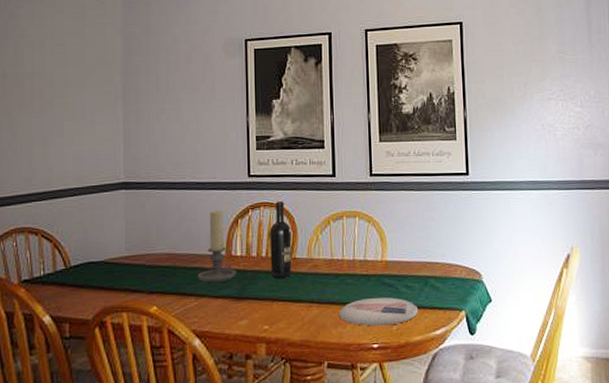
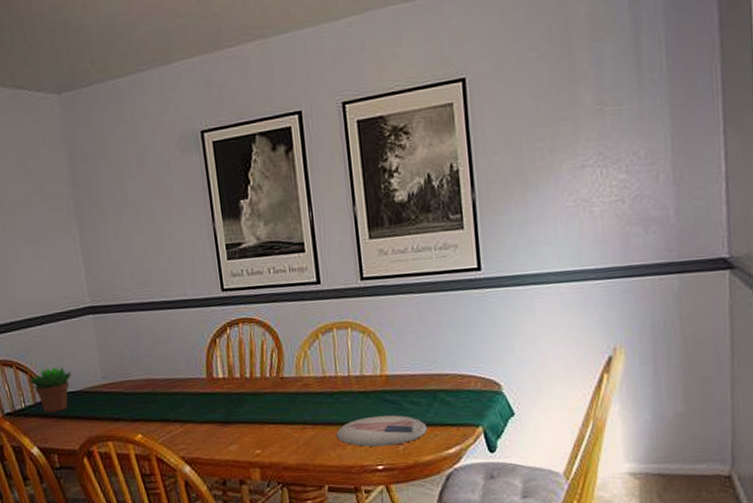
succulent plant: none [51,236,96,282] -> present [27,366,72,413]
candle holder: present [197,210,237,284] -> none [179,330,221,409]
wine bottle: present [270,201,292,278] -> none [252,315,281,400]

